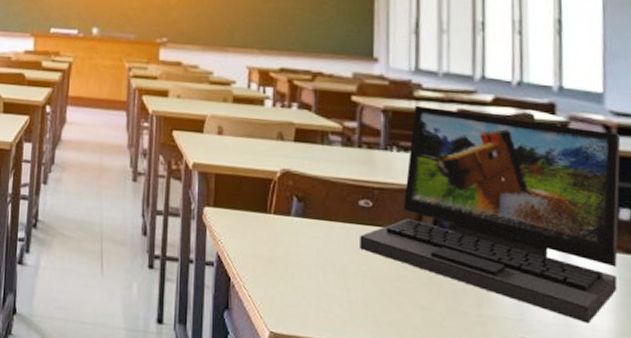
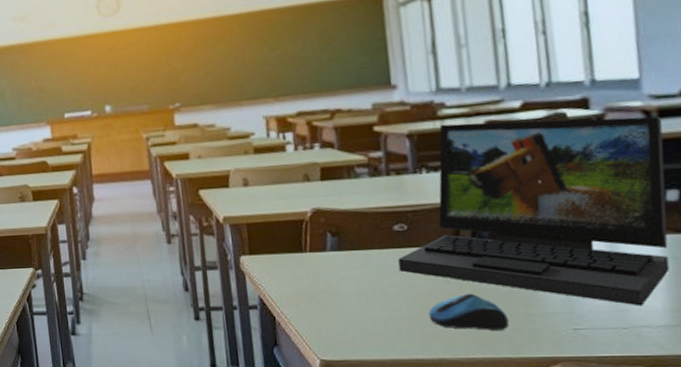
computer mouse: none [383,283,460,328] -> present [428,293,509,330]

